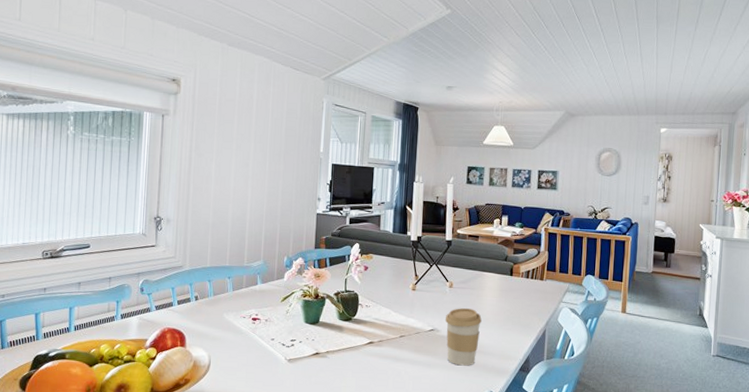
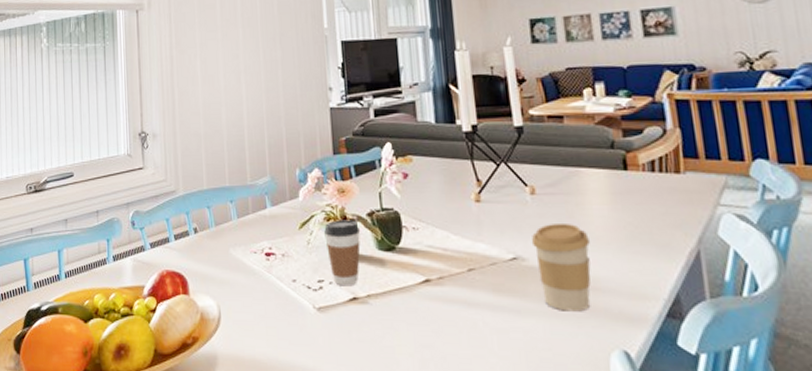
coffee cup: none [300,297,328,345] -> present [324,220,361,287]

